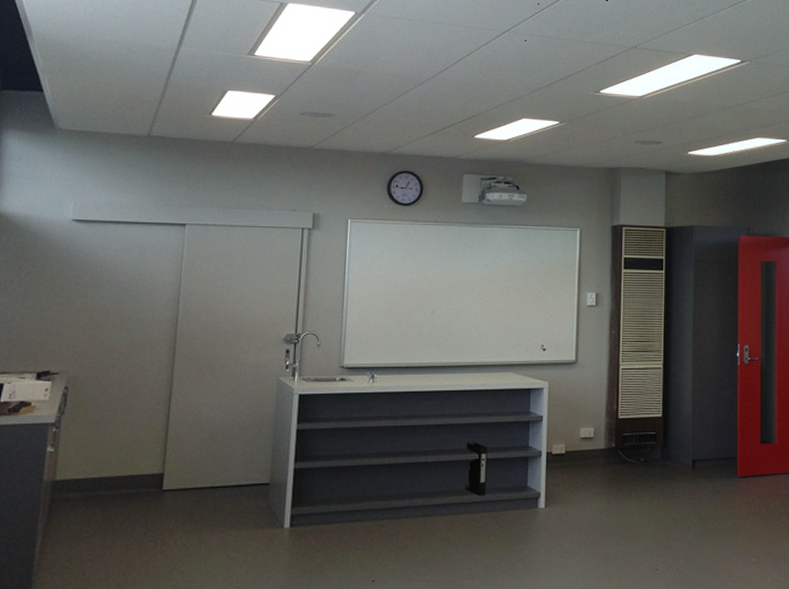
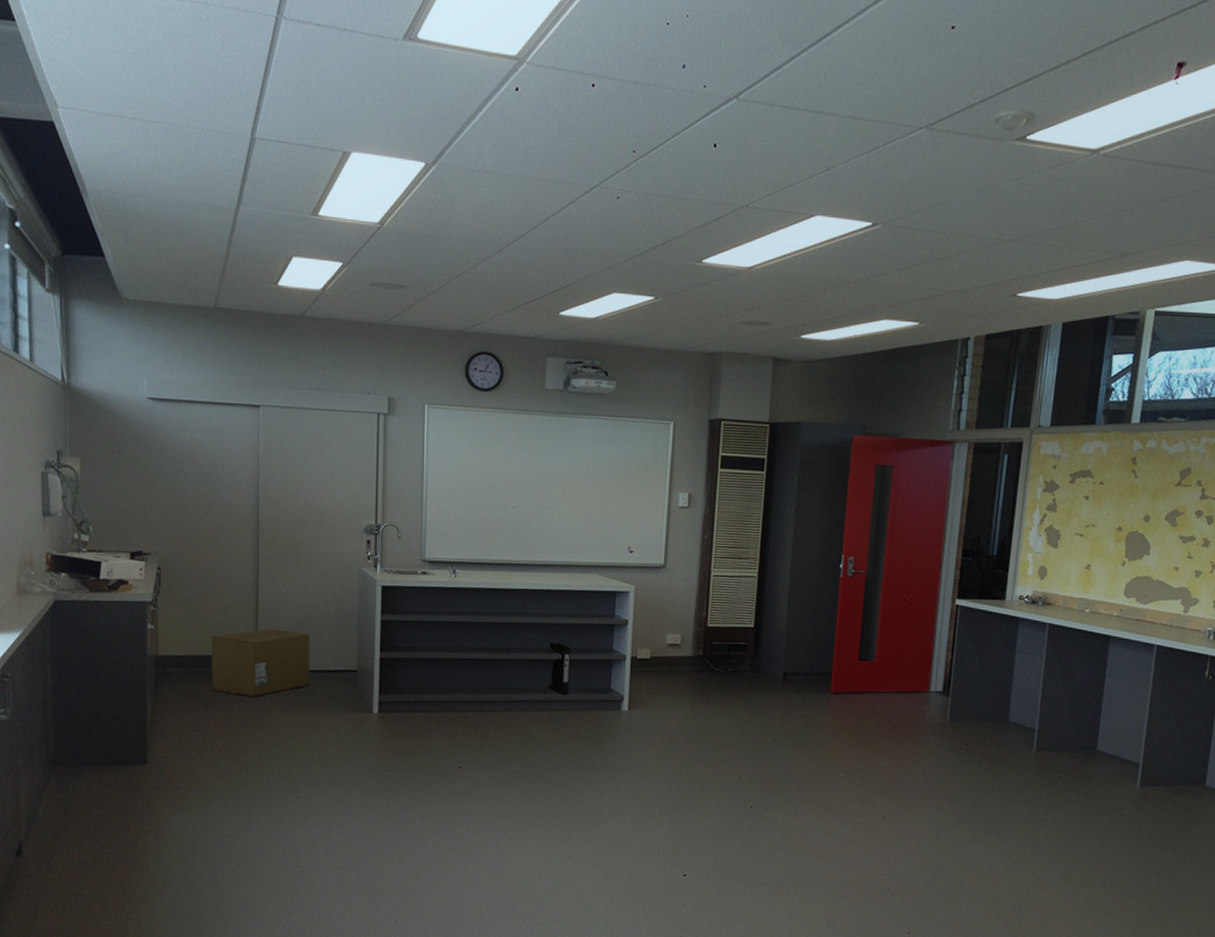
box: none [111,444,221,519] -> present [211,628,310,697]

